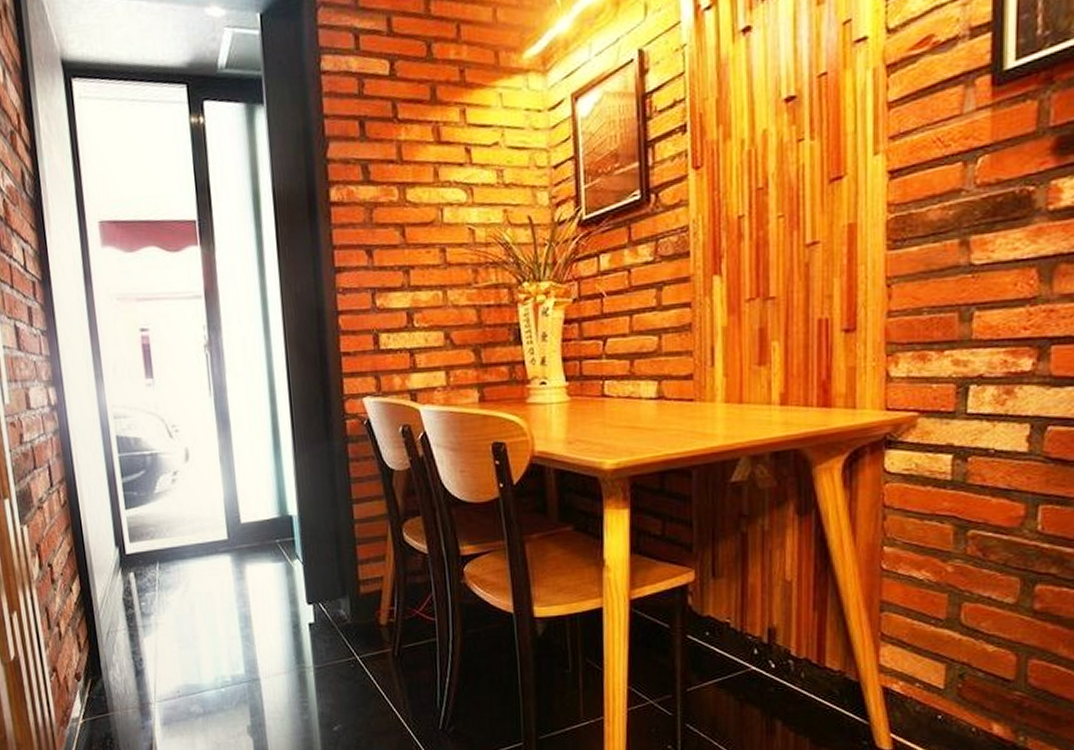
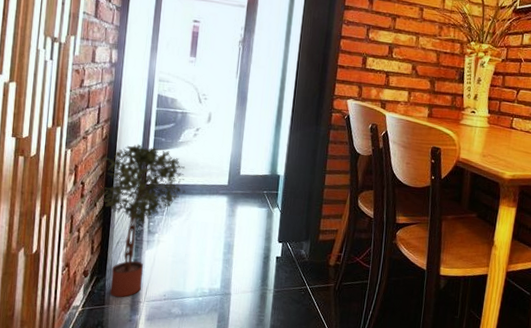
potted tree: none [68,504,177,701] -> present [96,144,186,298]

